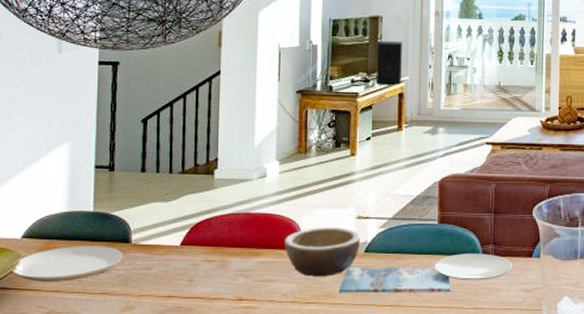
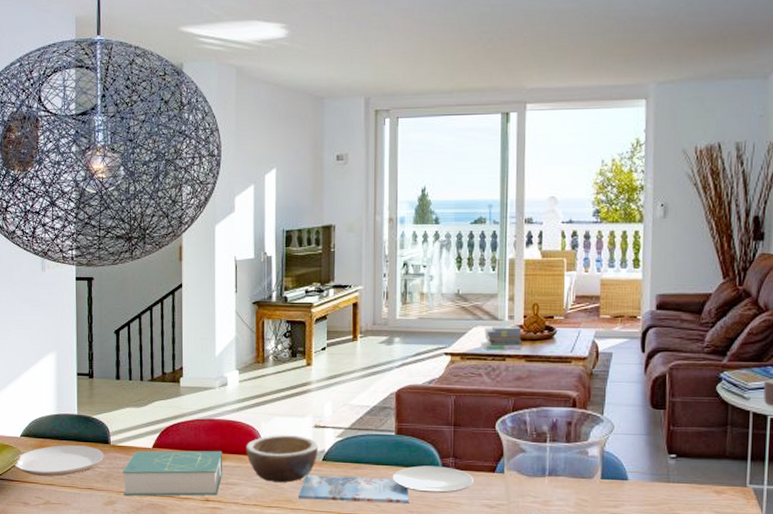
book: none [143,245,259,299] -> present [122,450,223,496]
speaker: present [376,40,403,85] -> none [330,249,357,294]
books: none [519,117,557,140] -> present [480,326,522,351]

